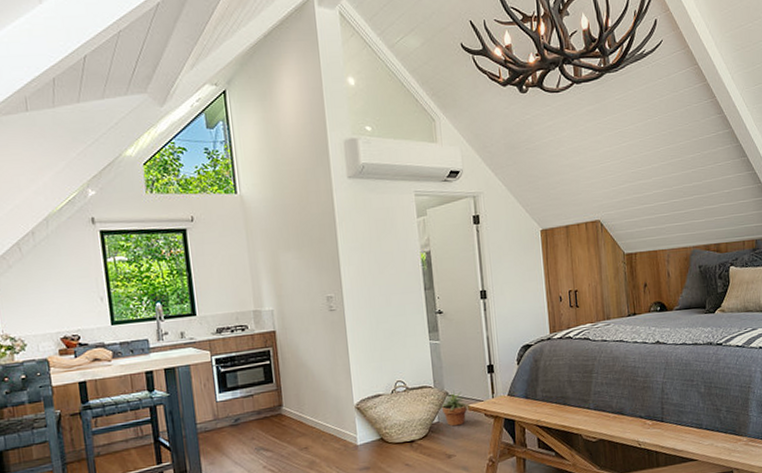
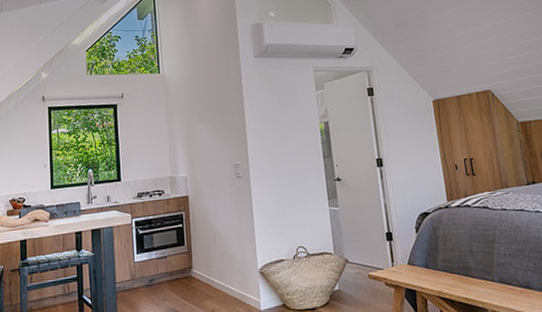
potted plant: present [438,389,471,427] -> none [339,256,371,295]

